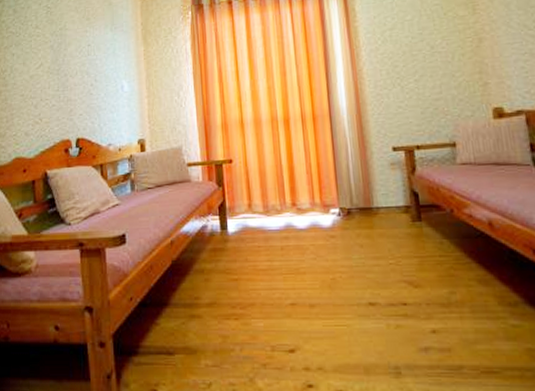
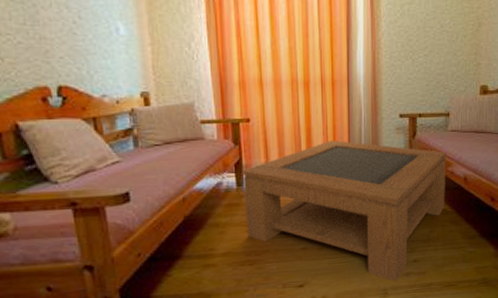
coffee table: none [225,179,466,359] -> present [242,140,447,282]

